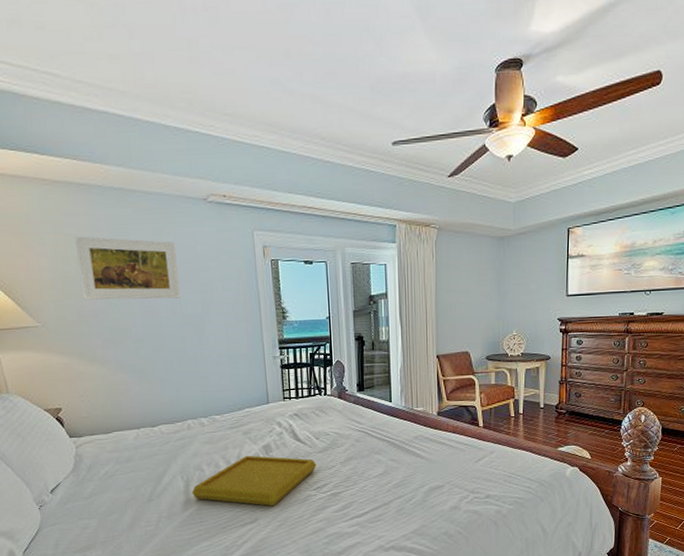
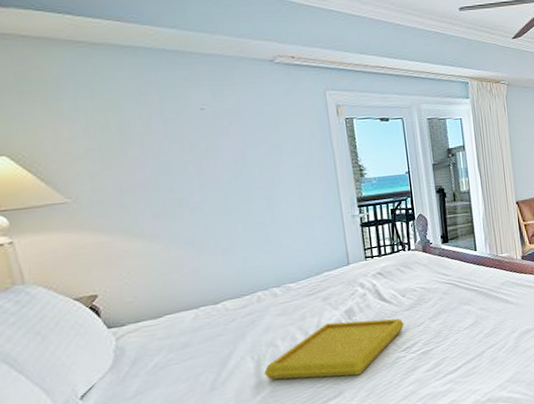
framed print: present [75,236,180,300] -> none [118,101,246,170]

